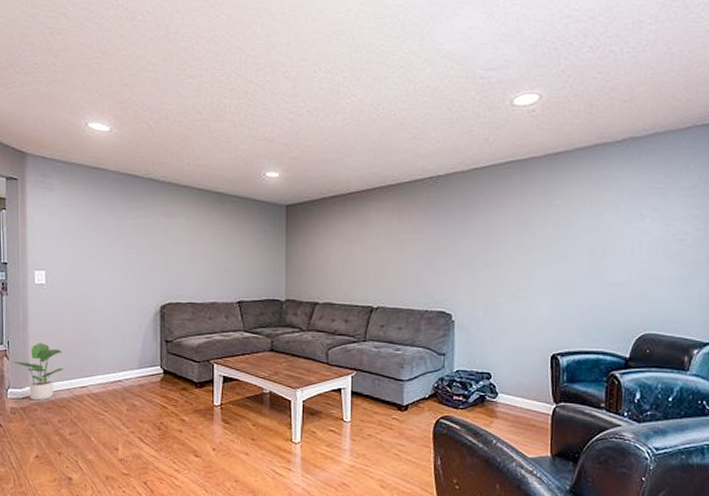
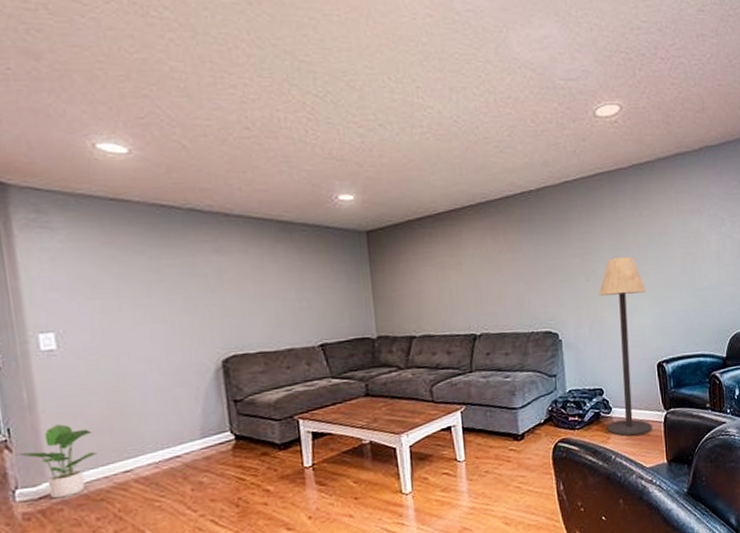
floor lamp: none [491,246,548,424] -> present [599,257,653,436]

